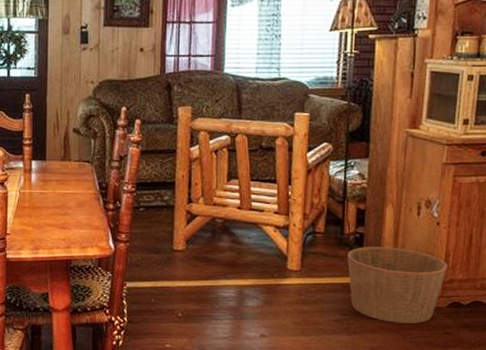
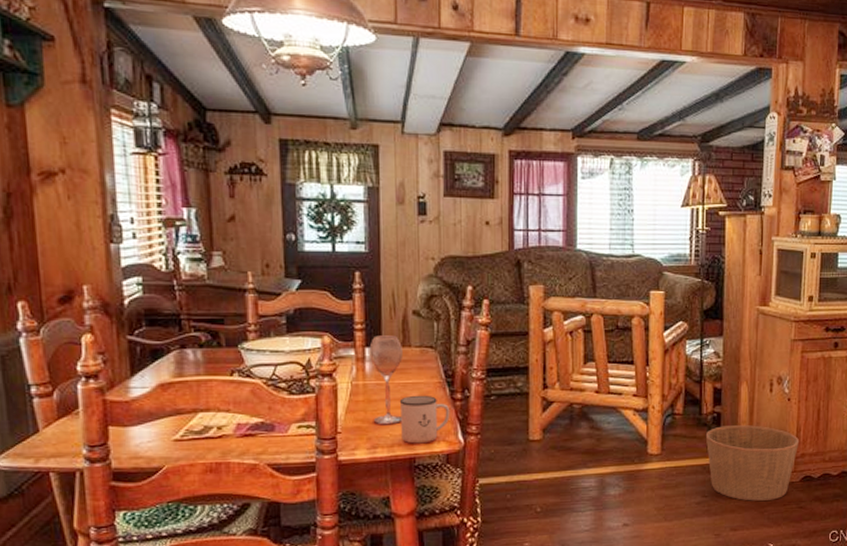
wineglass: none [35,150,63,229] -> present [369,335,403,424]
mug: none [59,204,103,248] -> present [399,395,451,444]

